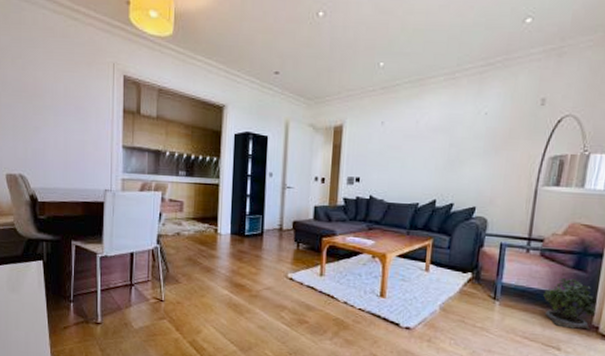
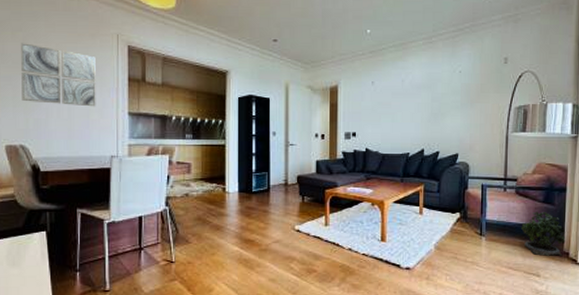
wall art: none [21,70,92,139] -> present [21,43,96,107]

